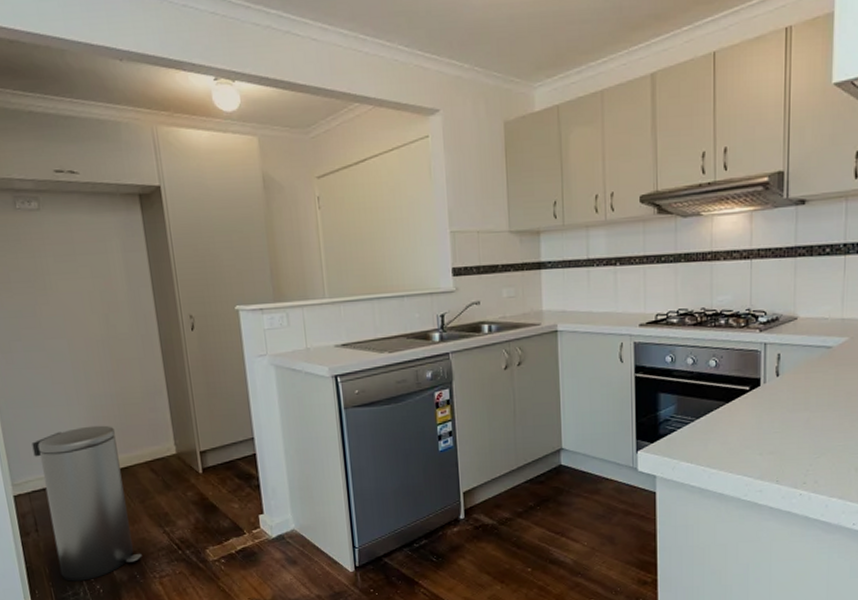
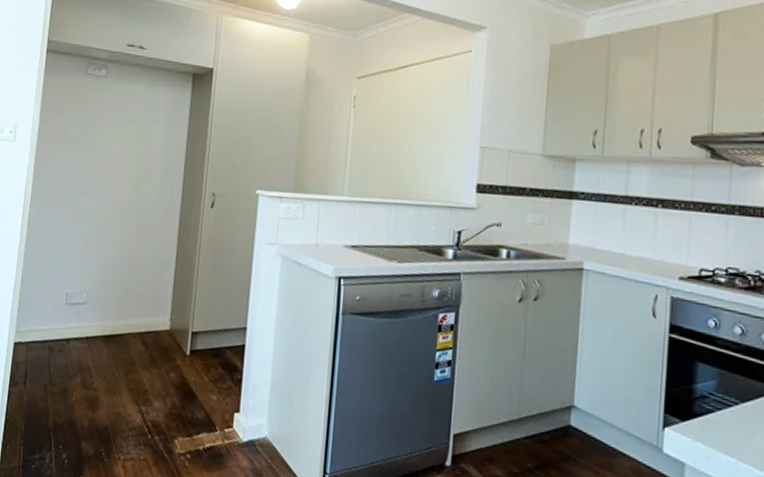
pedal bin: present [31,425,142,582] -> none [34,285,120,447]

